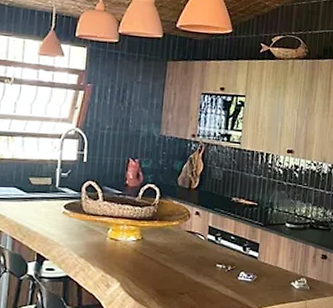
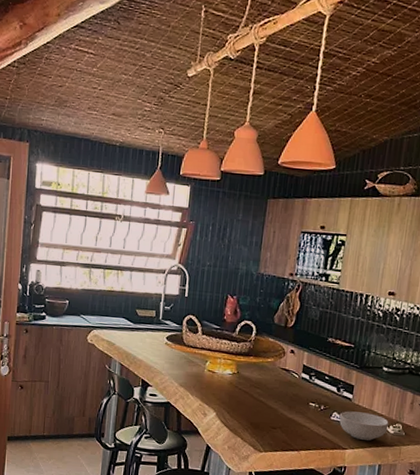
cereal bowl: none [247,269,294,297] -> present [339,411,389,441]

